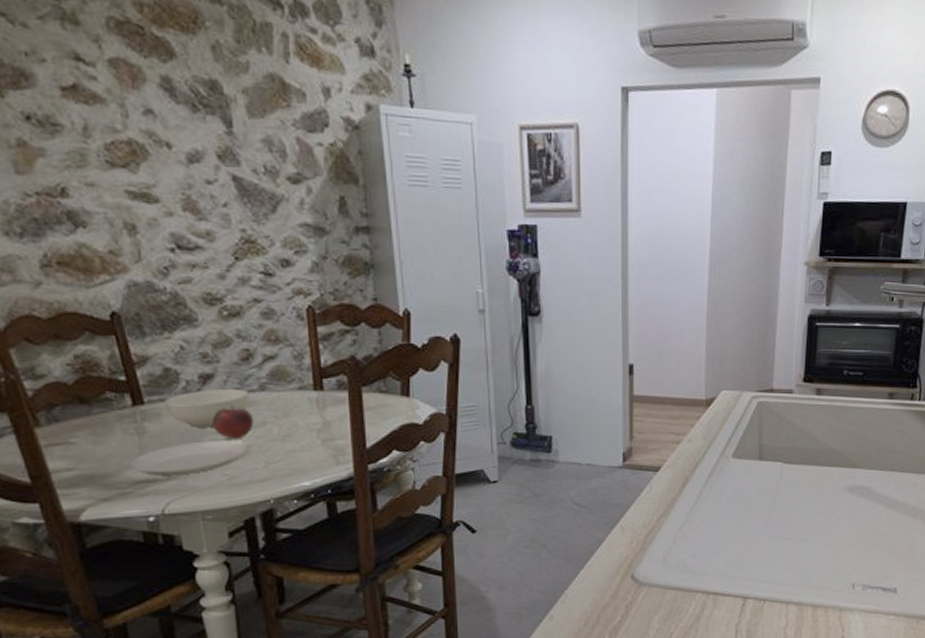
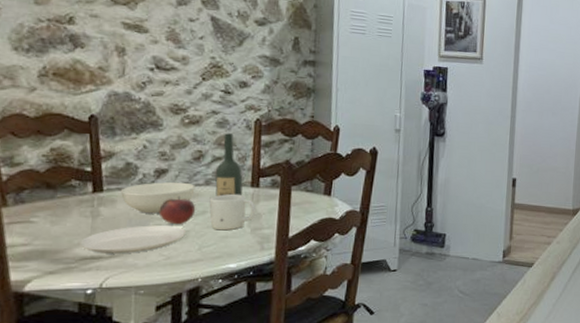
mug: none [268,399,323,444] -> present [209,194,256,231]
wine bottle: none [270,326,306,404] -> present [215,133,243,197]

